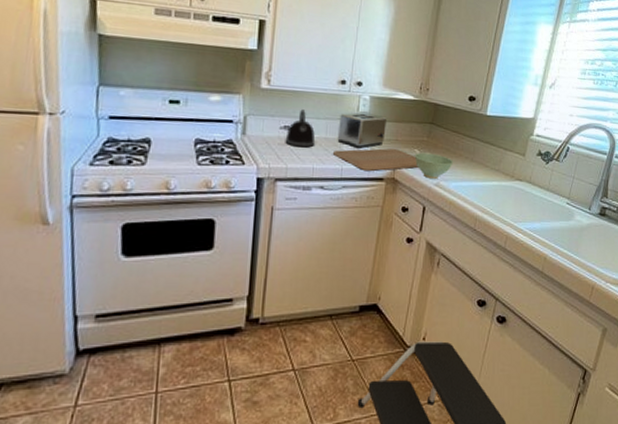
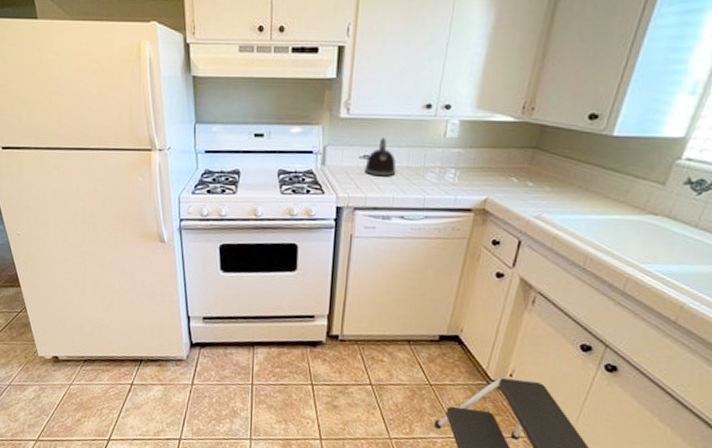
chopping board: present [333,148,419,172] -> none [415,177,516,202]
toaster: present [337,112,386,149] -> none [420,139,478,177]
bowl: present [414,152,454,179] -> none [510,181,562,210]

